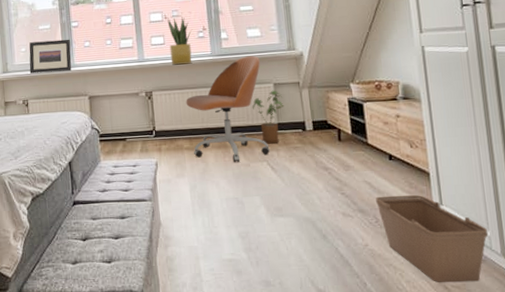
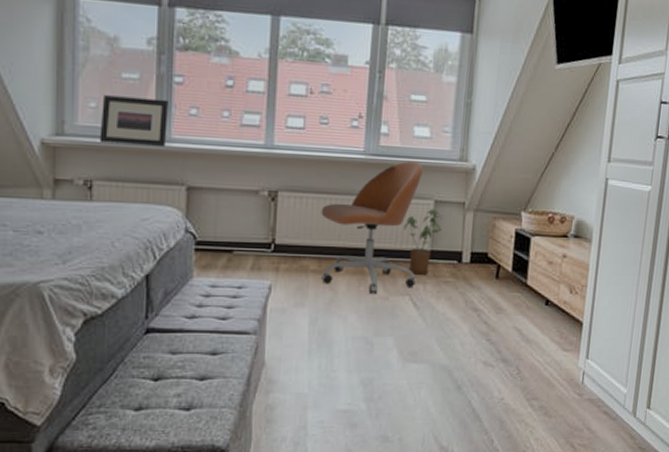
planter: present [167,16,193,65] -> none [309,93,345,161]
bicycle basket: present [376,194,489,282] -> none [522,345,626,441]

